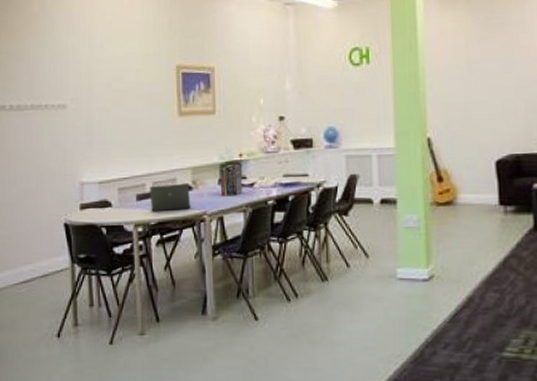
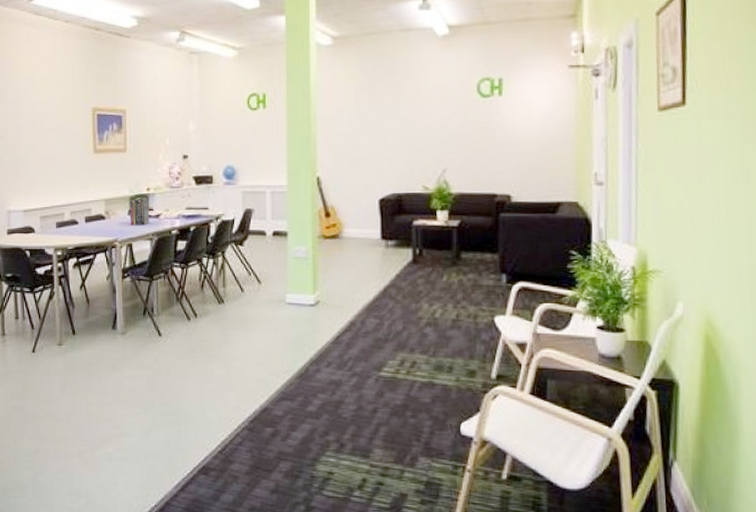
laptop: present [150,184,190,212] -> none [68,214,103,238]

